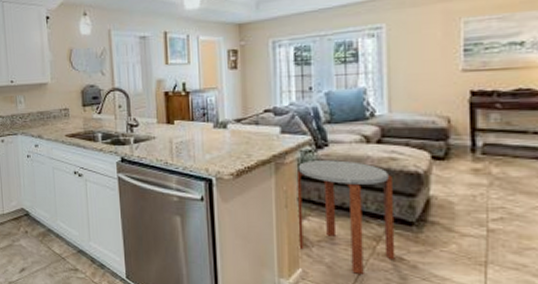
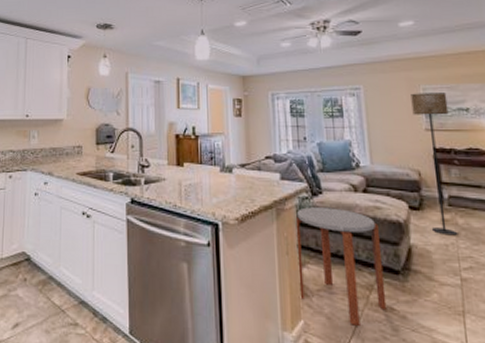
floor lamp: none [447,24,496,186] -> present [411,93,458,236]

